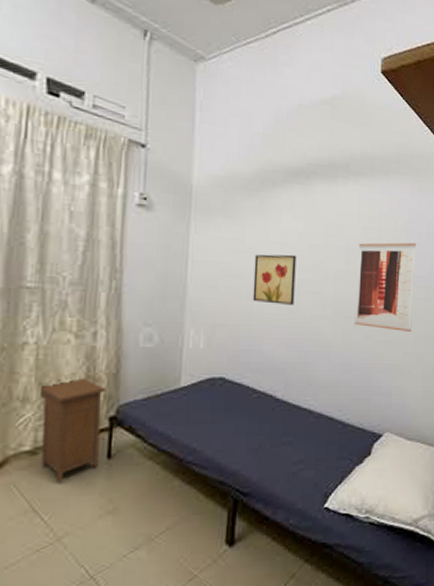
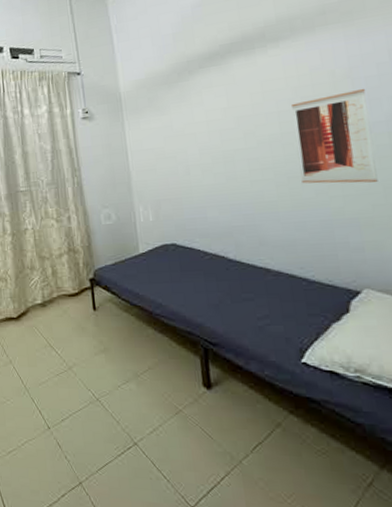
nightstand: present [37,378,107,481] -> none [38,250,88,326]
wall art: present [252,254,297,305] -> none [184,129,231,176]

